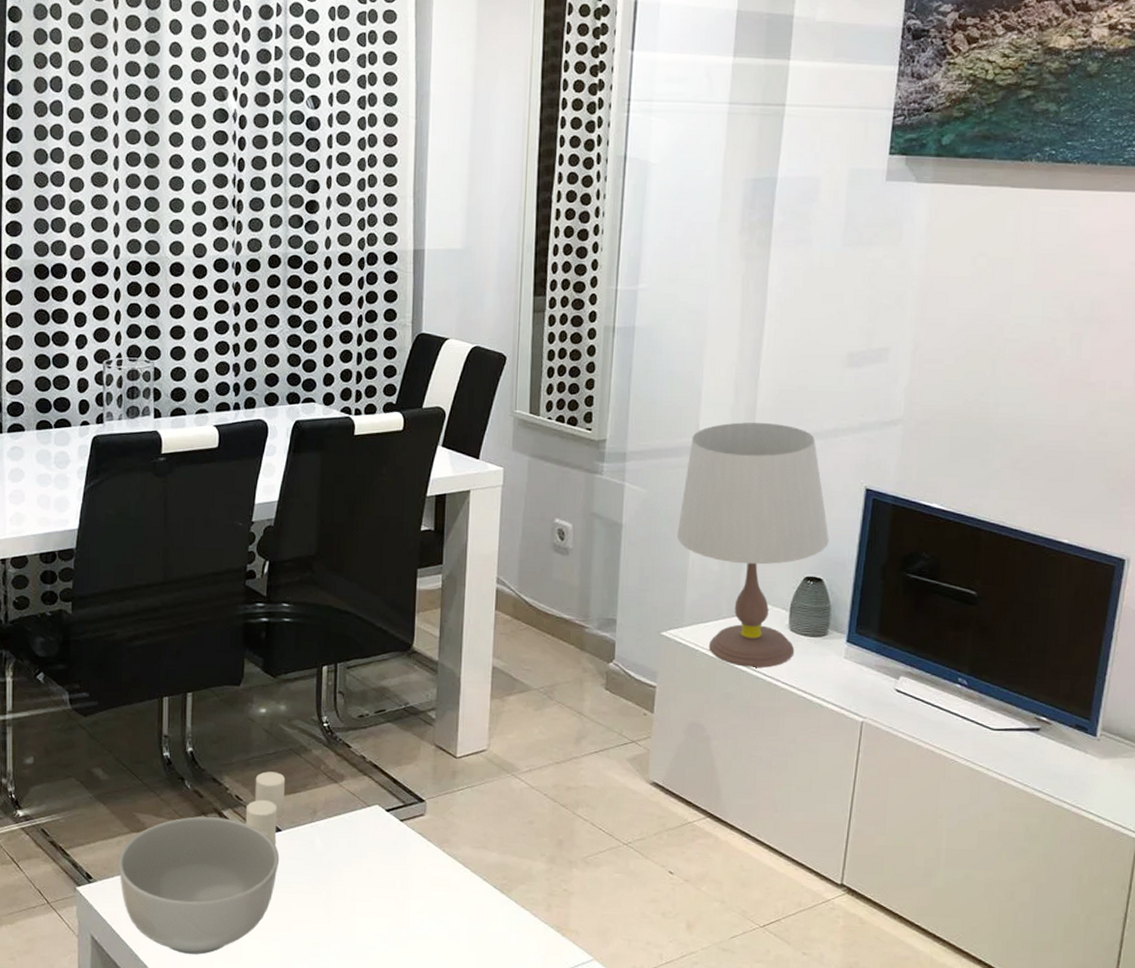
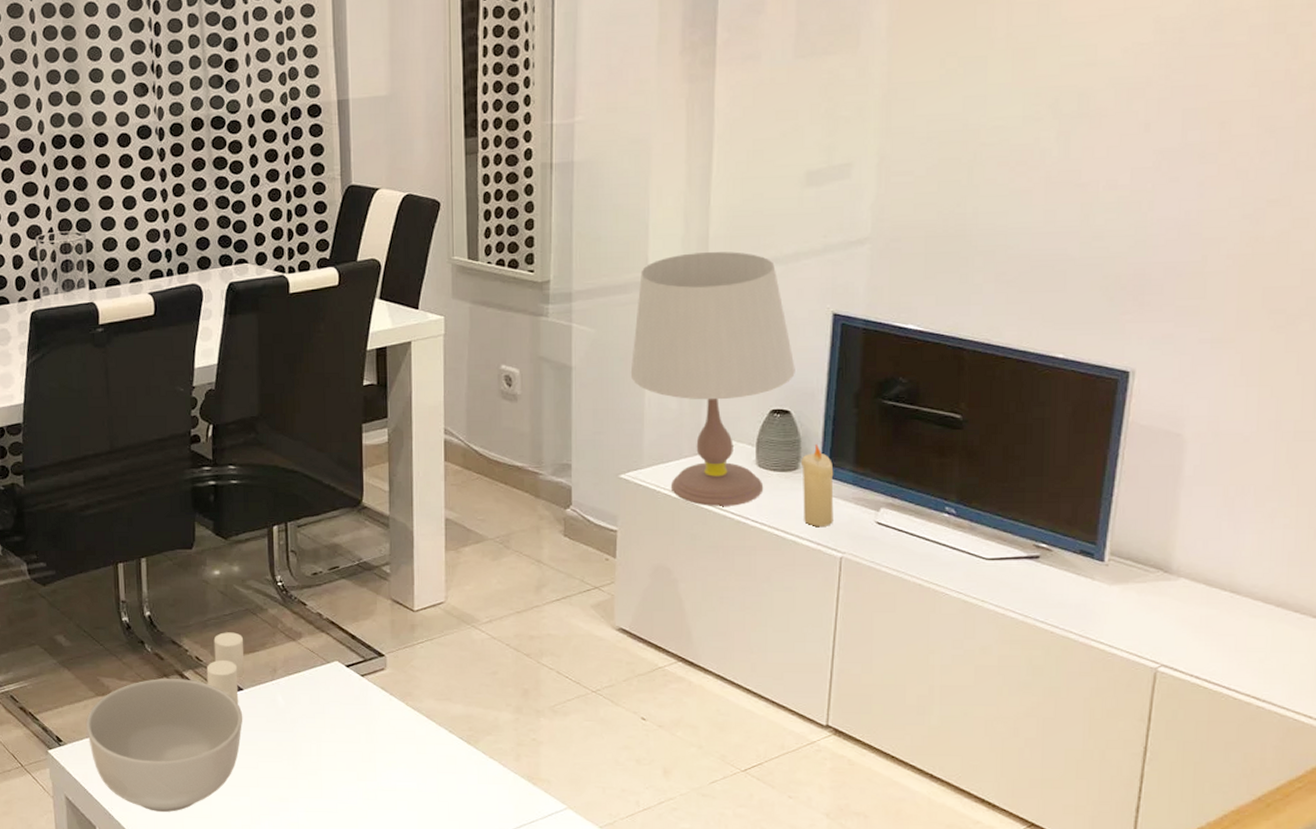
candle: none [830,612,860,691] -> present [802,444,834,526]

